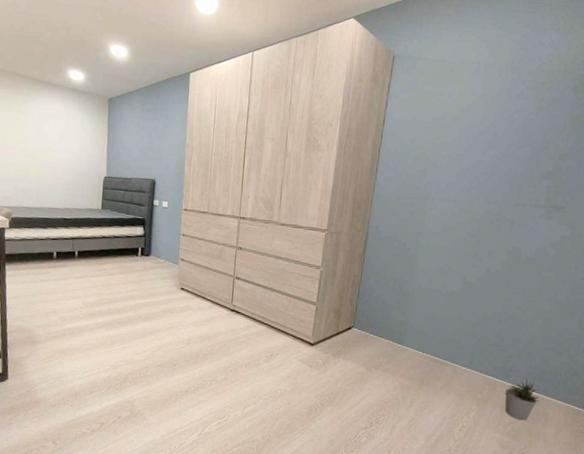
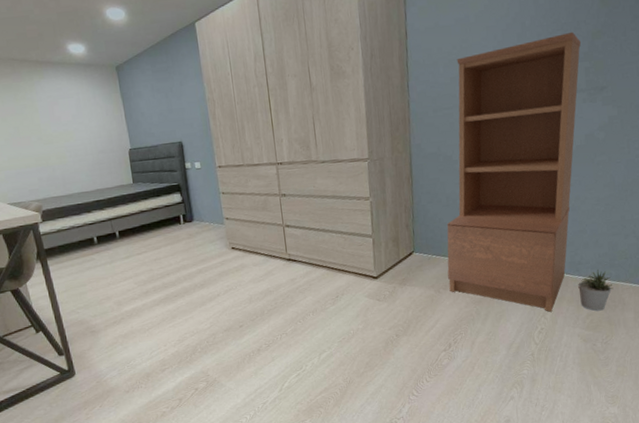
bookshelf: none [380,149,547,412] -> present [446,31,581,312]

